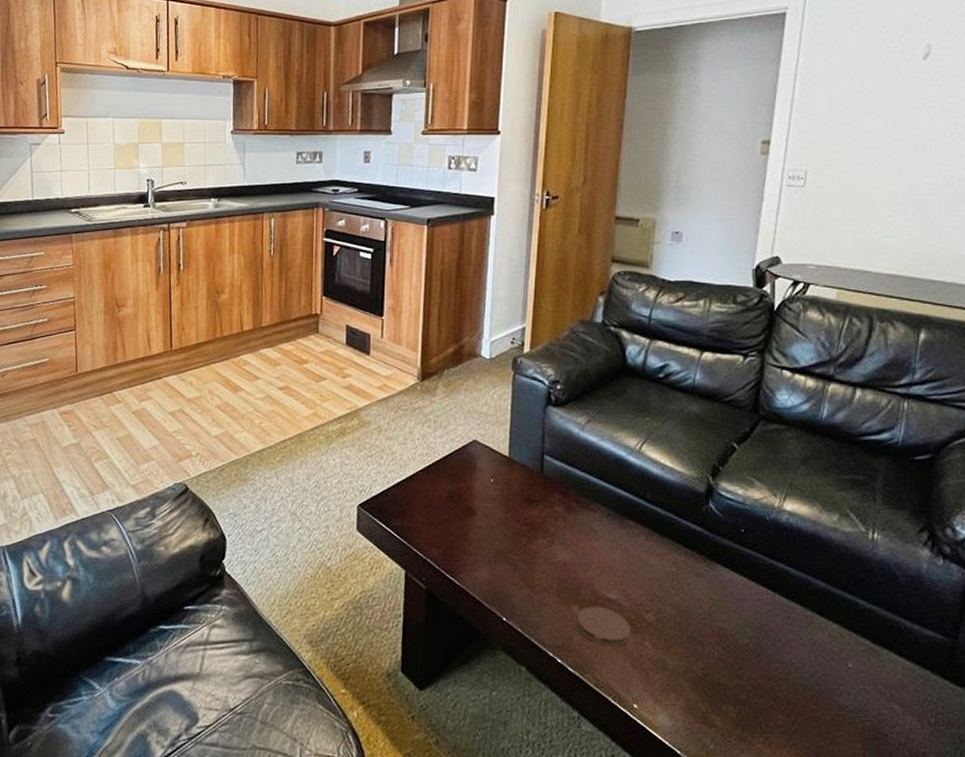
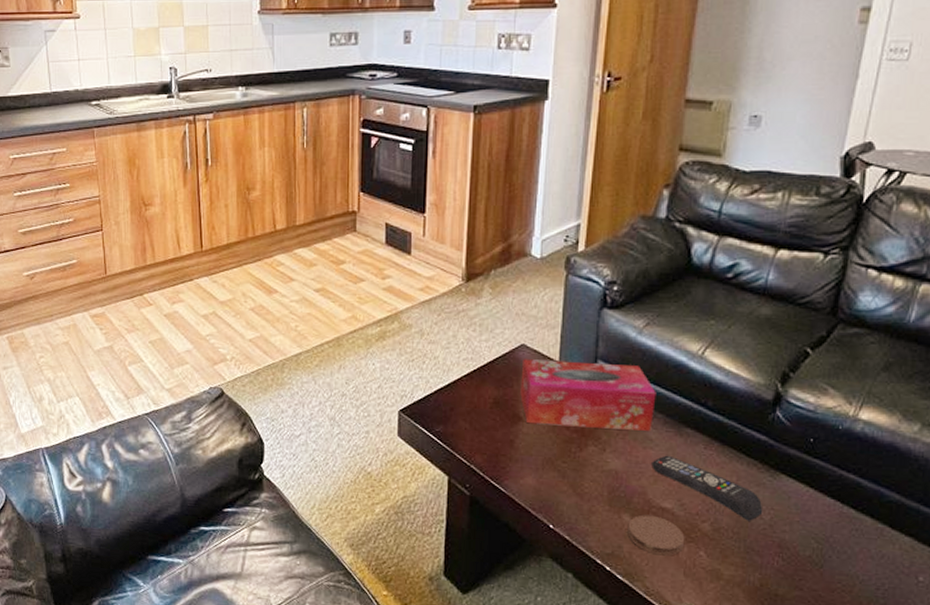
tissue box: none [473,454,599,523] -> present [520,359,656,431]
remote control: none [597,546,702,611] -> present [651,455,763,521]

